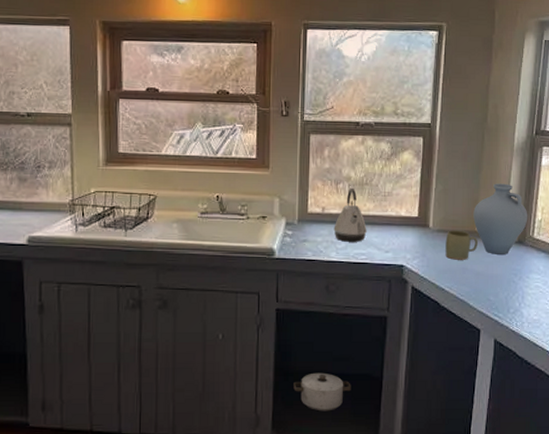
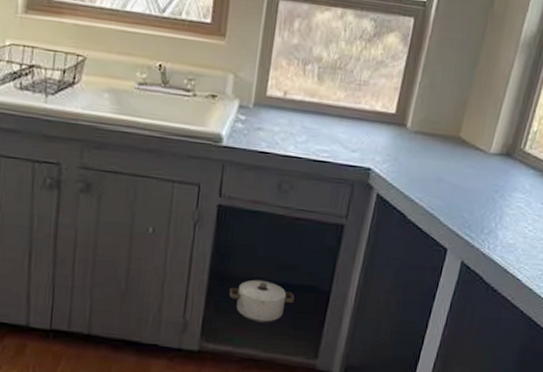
kettle: present [333,187,367,242] -> none [294,71,334,137]
mug: present [445,230,478,260] -> none [420,133,460,169]
jug: present [473,183,528,254] -> none [459,83,523,167]

